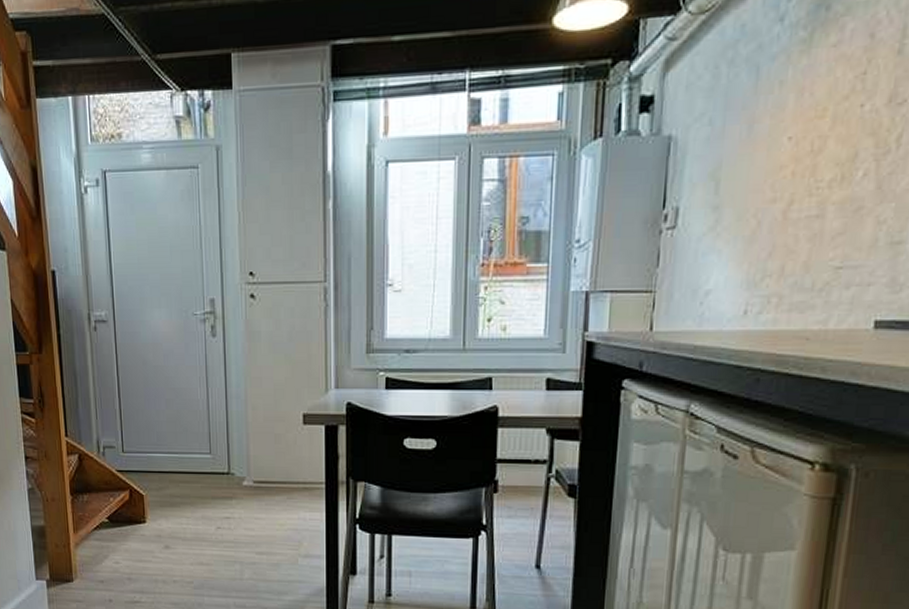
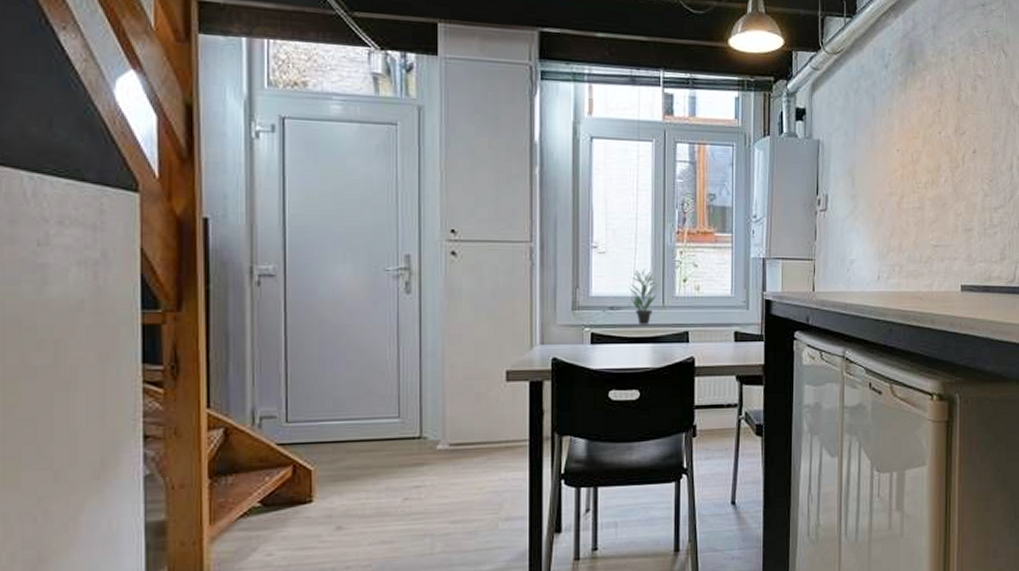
potted plant: none [426,308,459,370] -> present [629,269,658,325]

